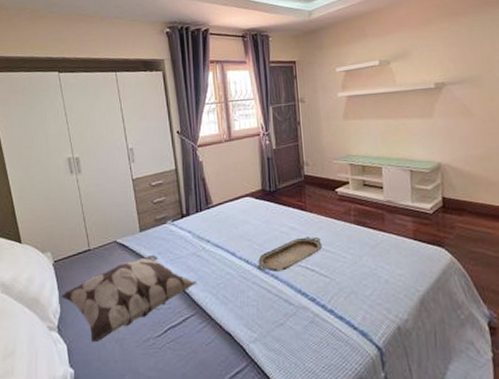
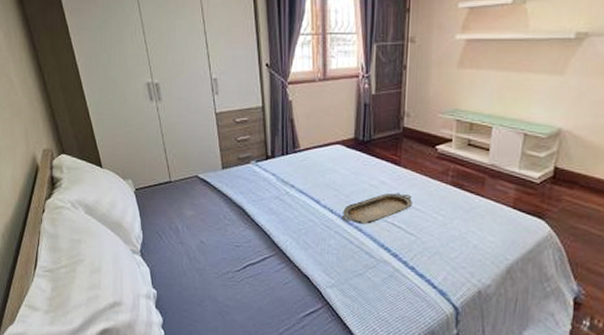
decorative pillow: present [61,255,198,342] -> none [143,194,279,269]

